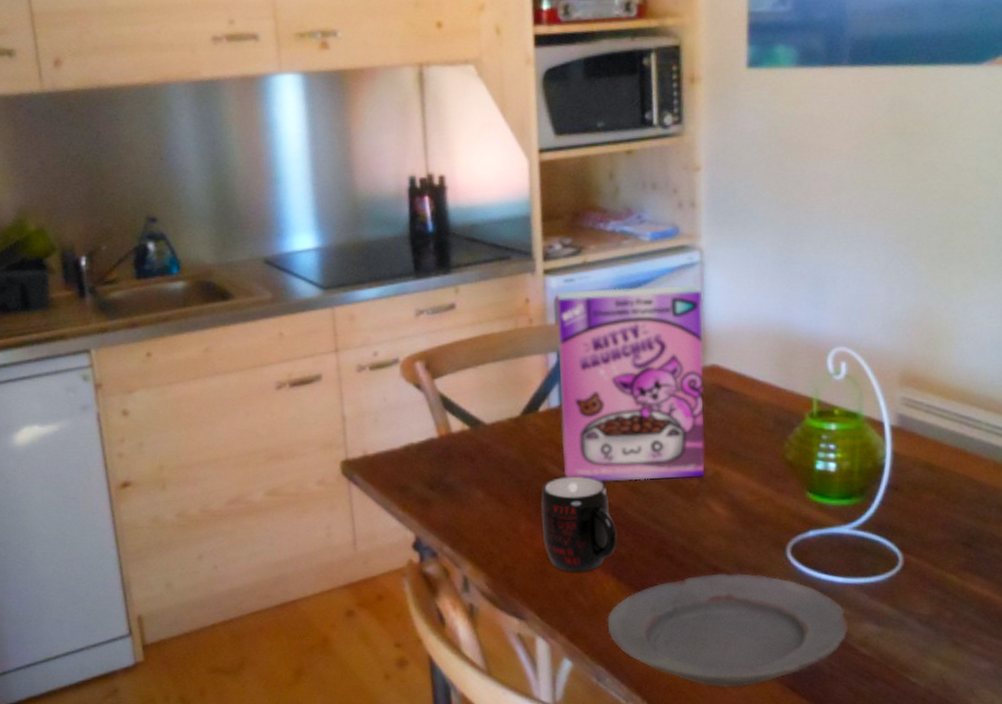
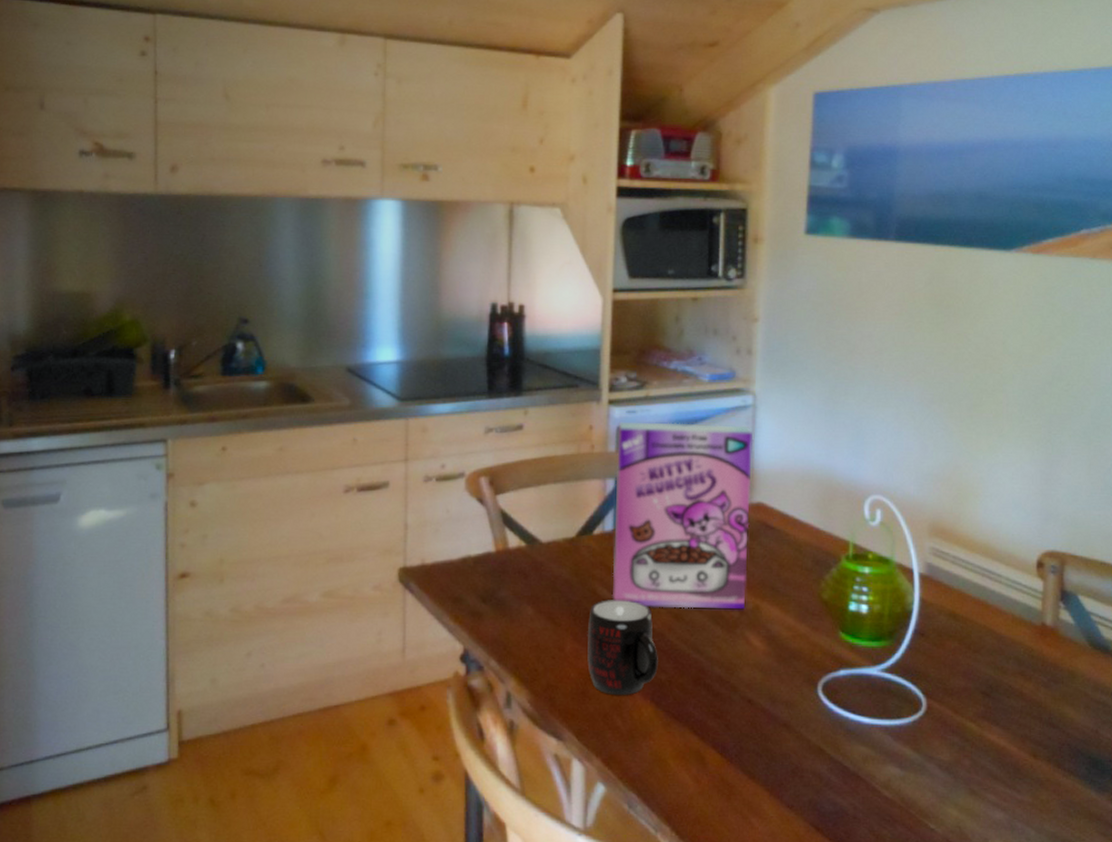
plate: present [607,573,848,688] -> none [642,706,872,823]

